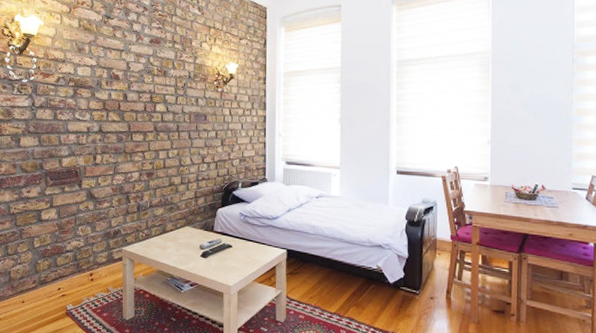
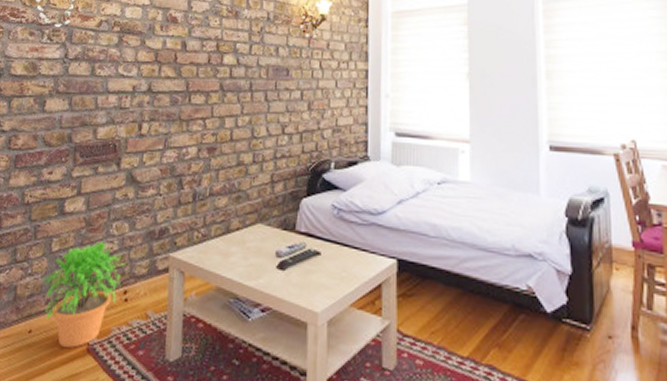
potted plant: none [28,239,91,312] -> present [41,240,126,348]

